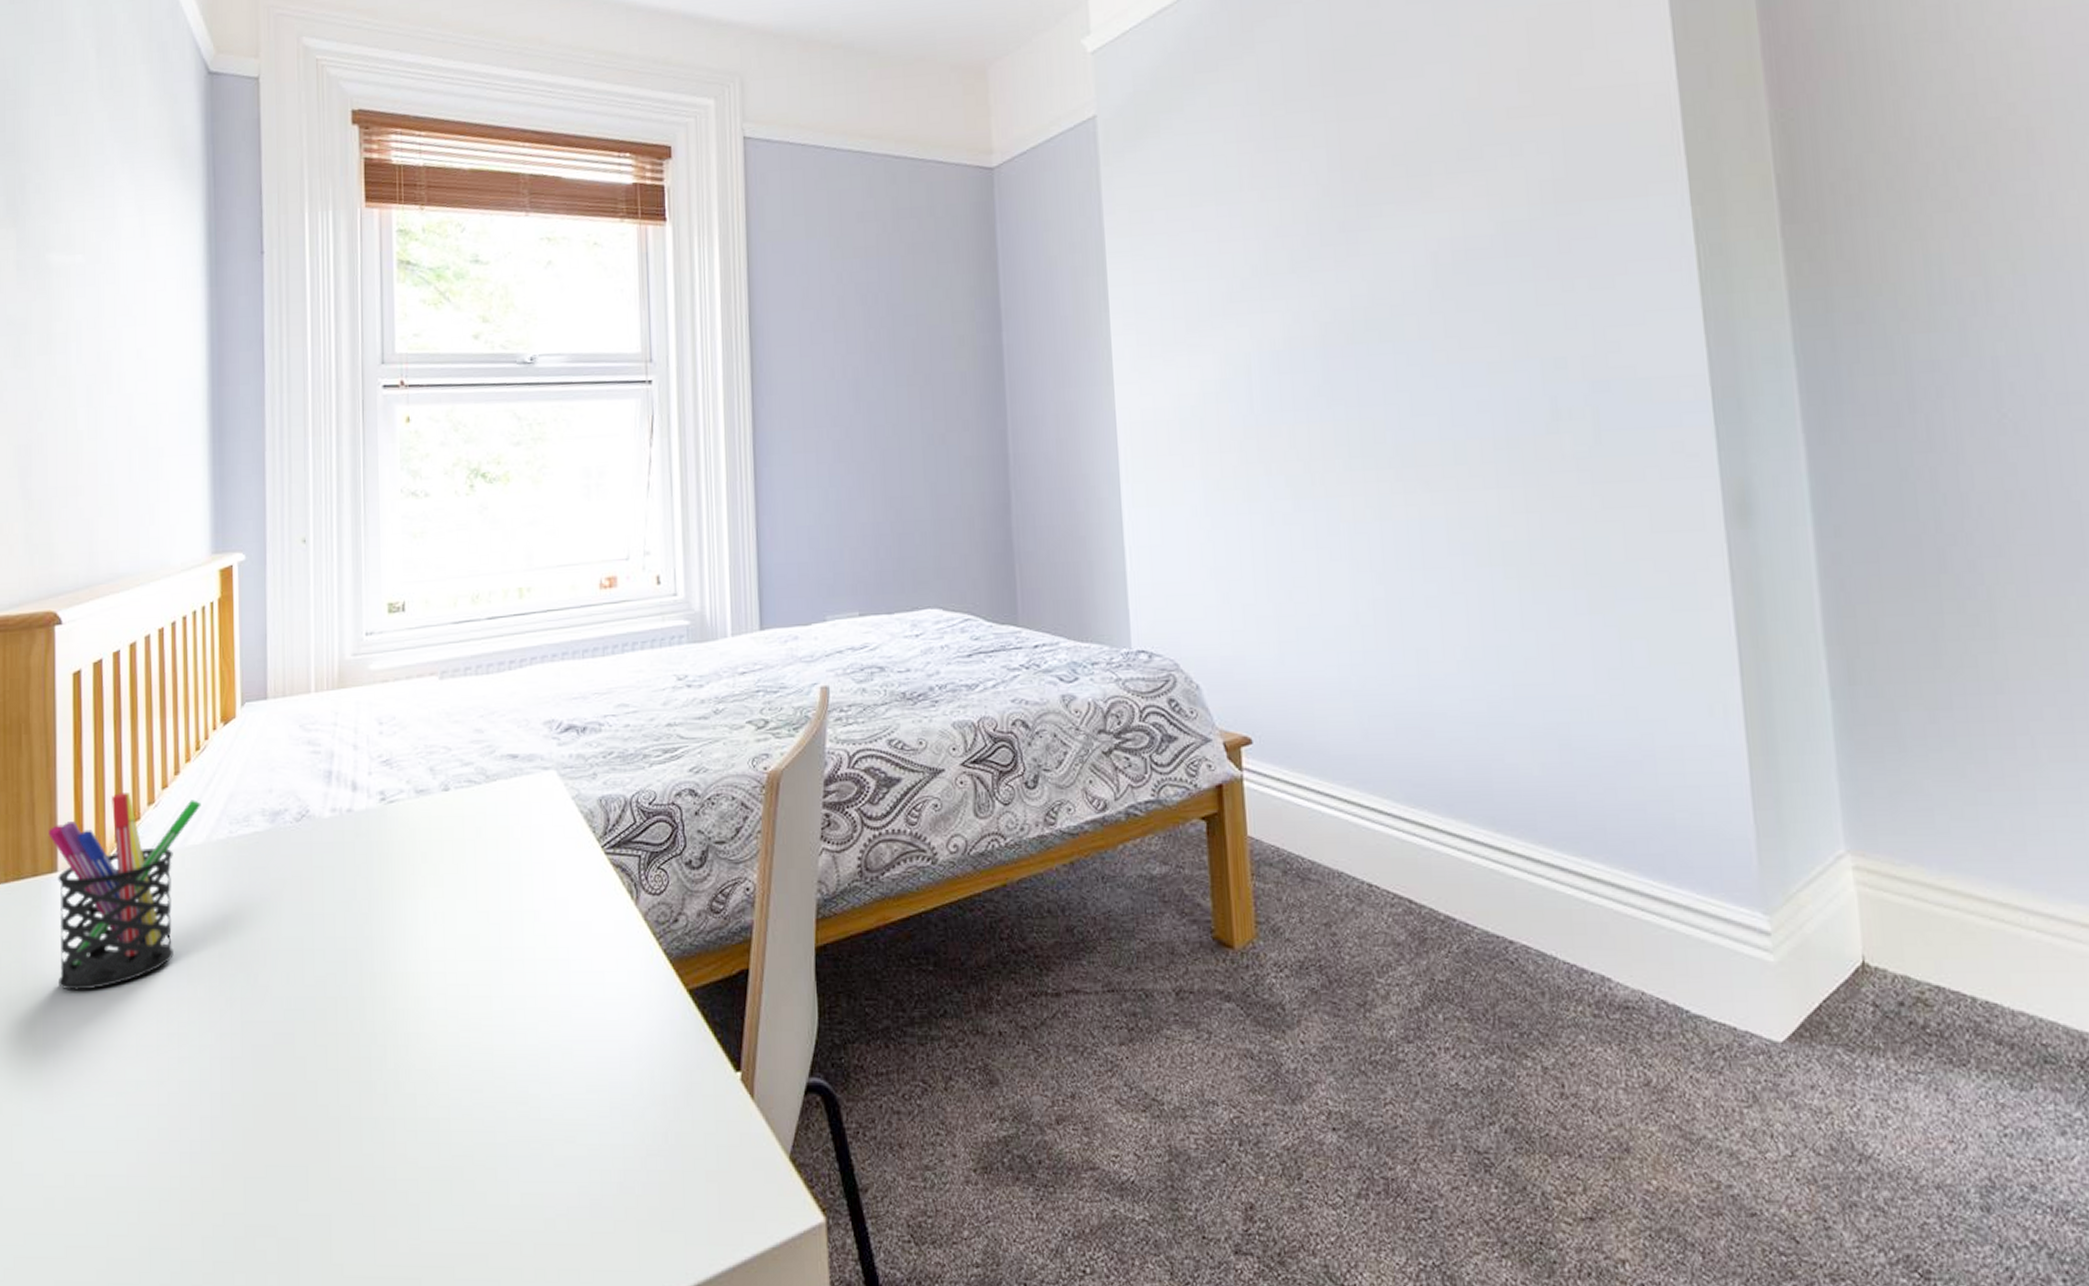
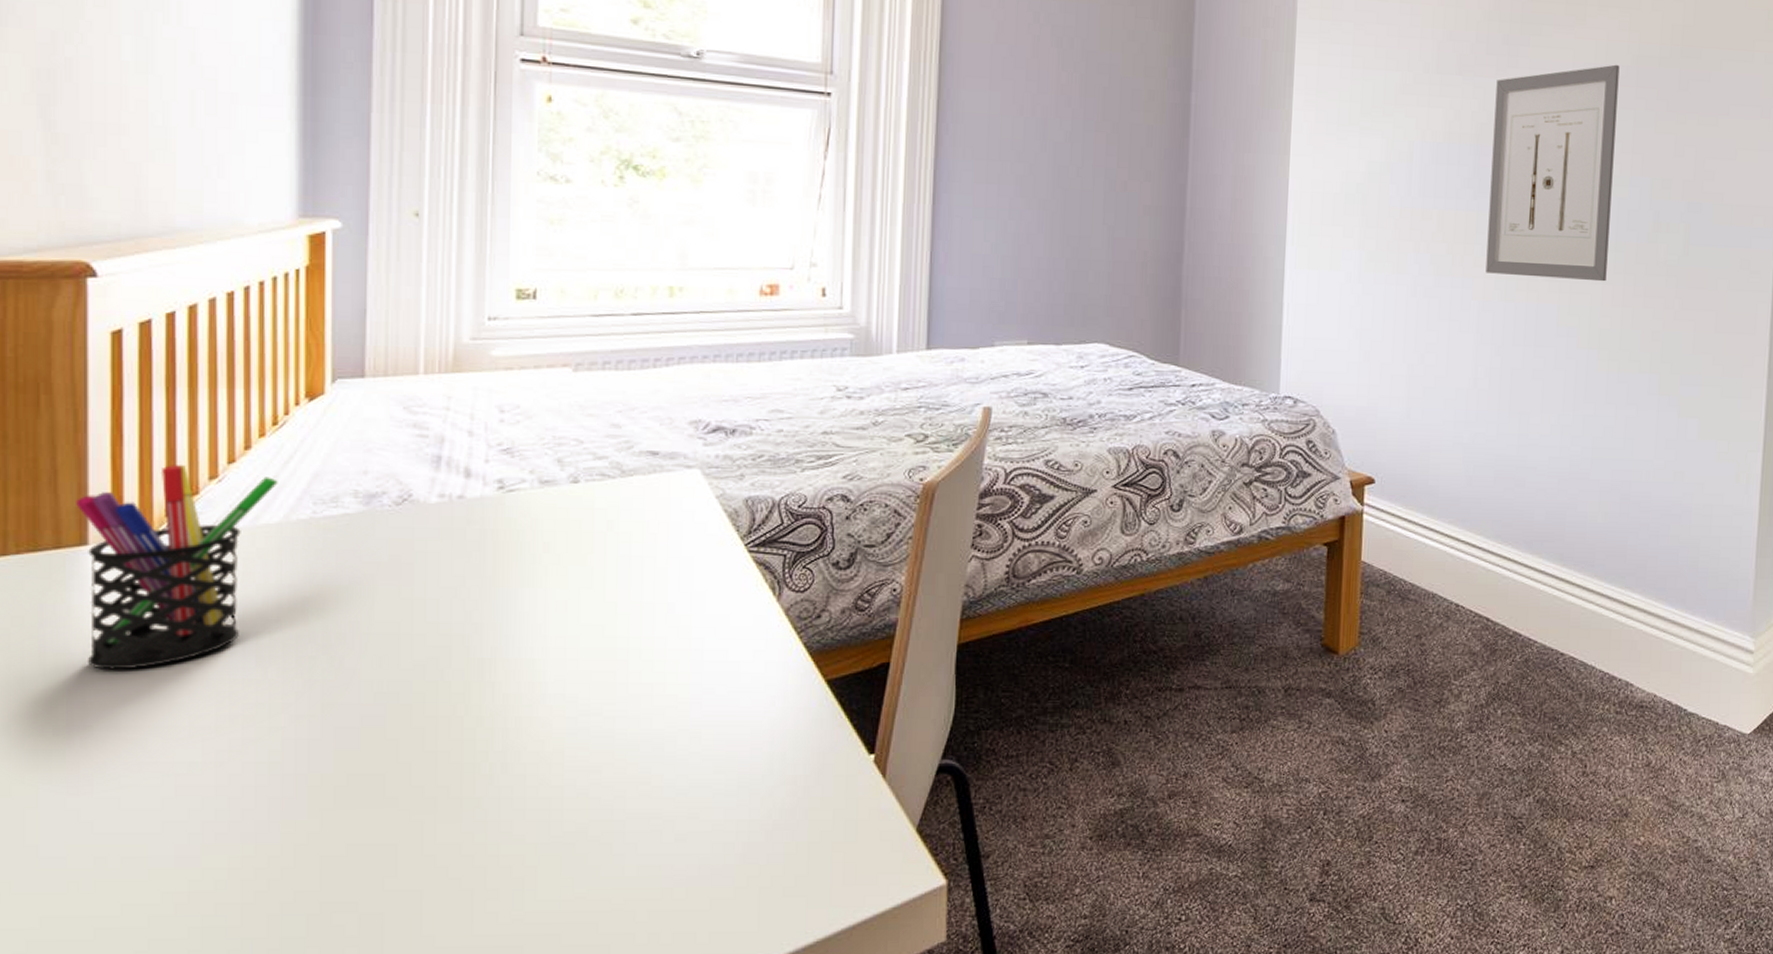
wall art: none [1337,235,1501,490] -> present [1485,64,1620,282]

